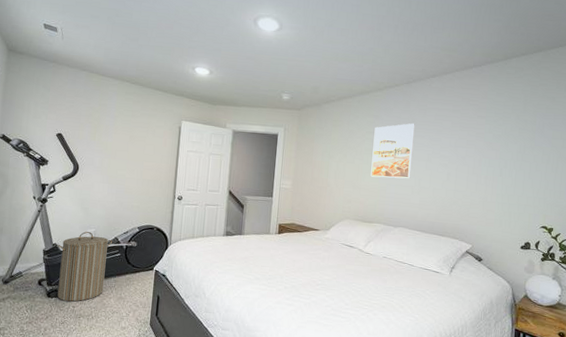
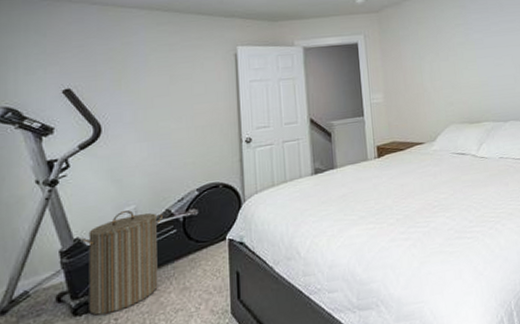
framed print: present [370,123,415,179] -> none [463,8,510,72]

